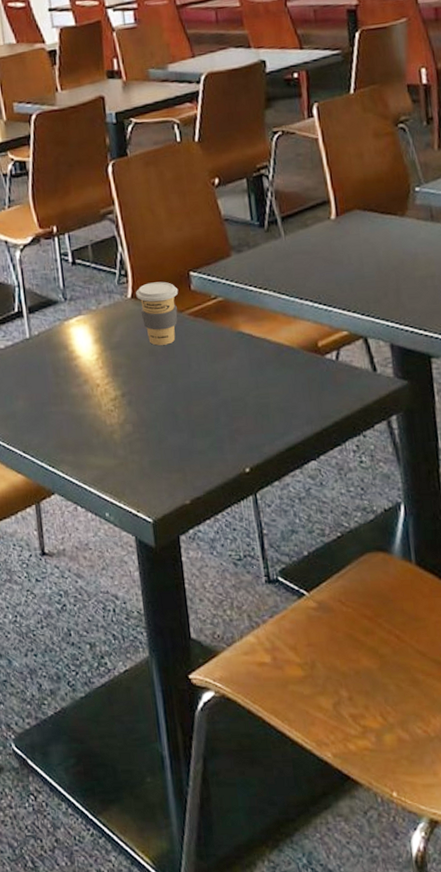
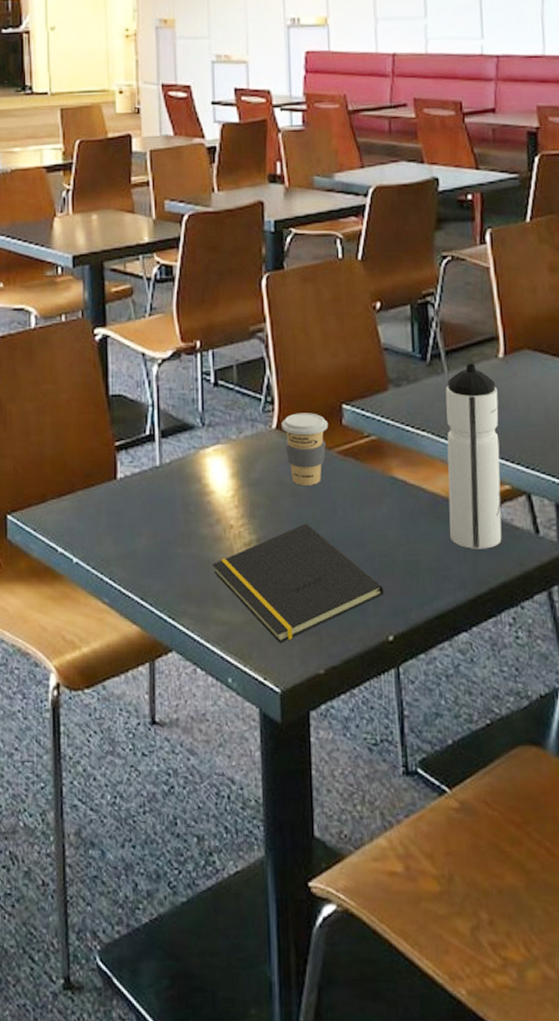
notepad: none [83,378,238,481] -> present [212,524,384,644]
water bottle: none [283,226,343,389] -> present [445,363,502,549]

